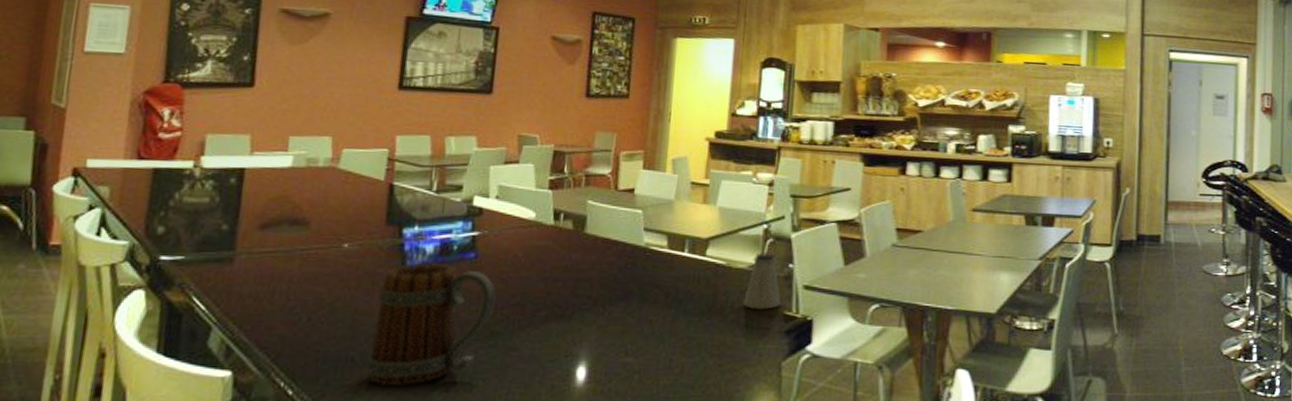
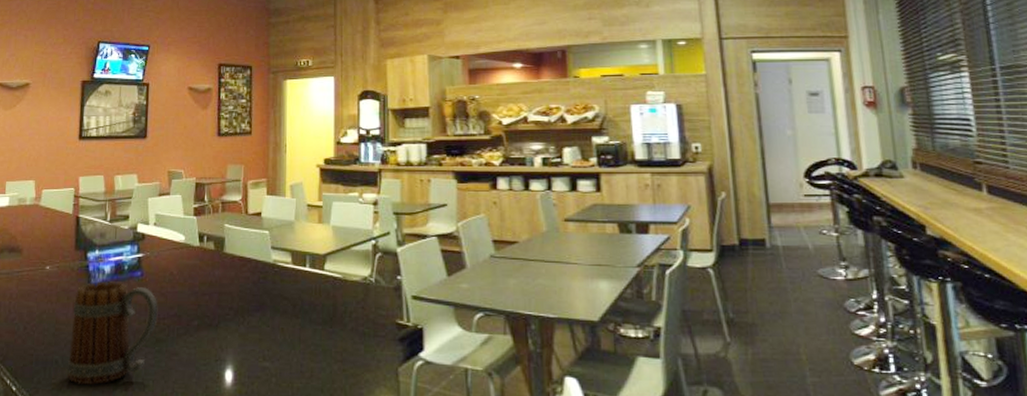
saltshaker: present [743,252,781,309] -> none [360,266,393,318]

